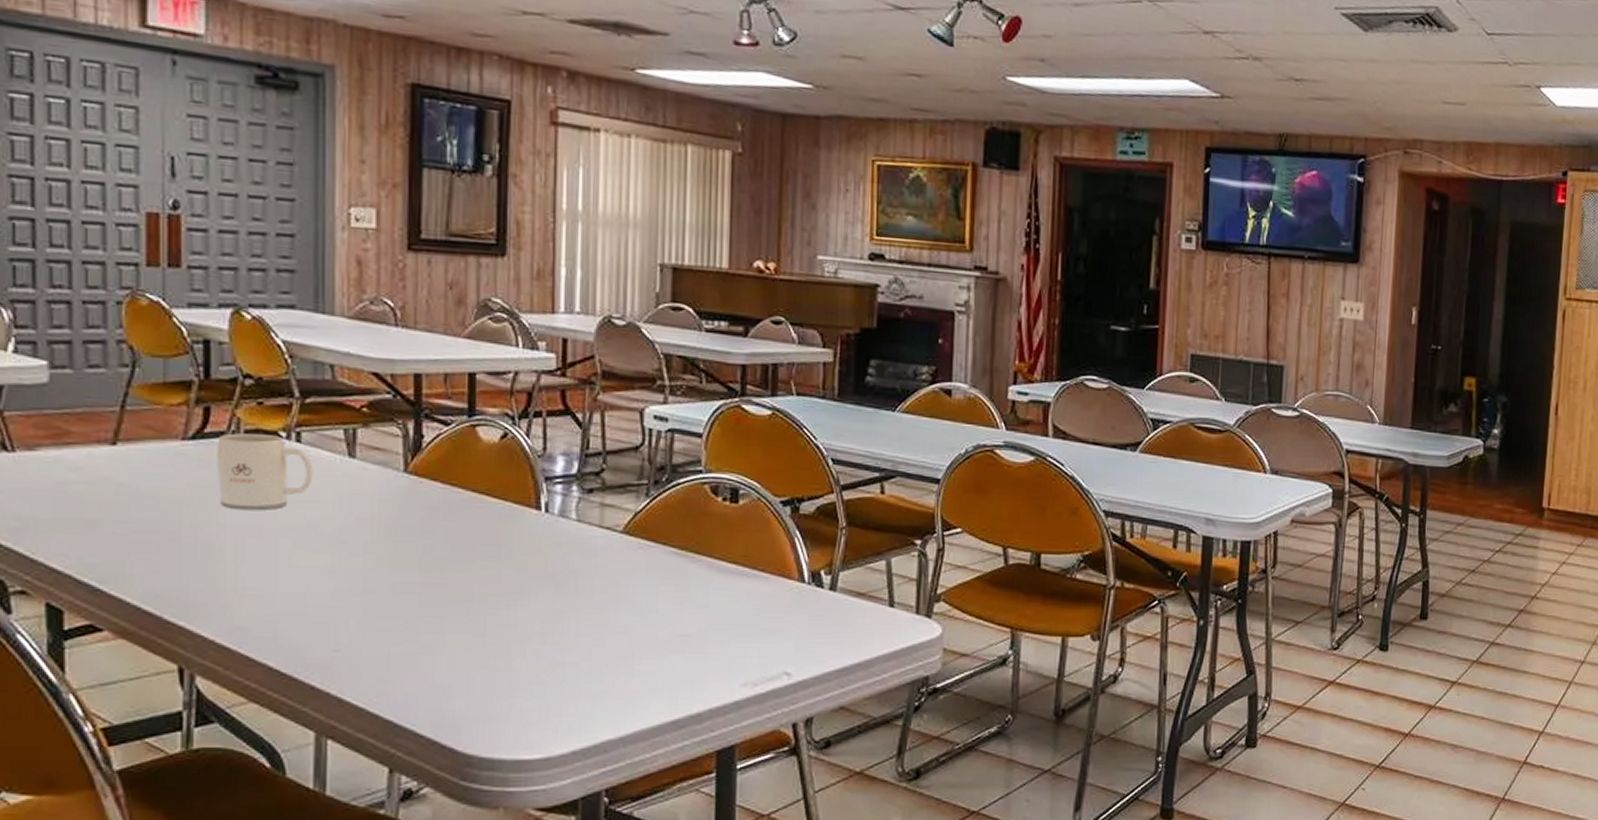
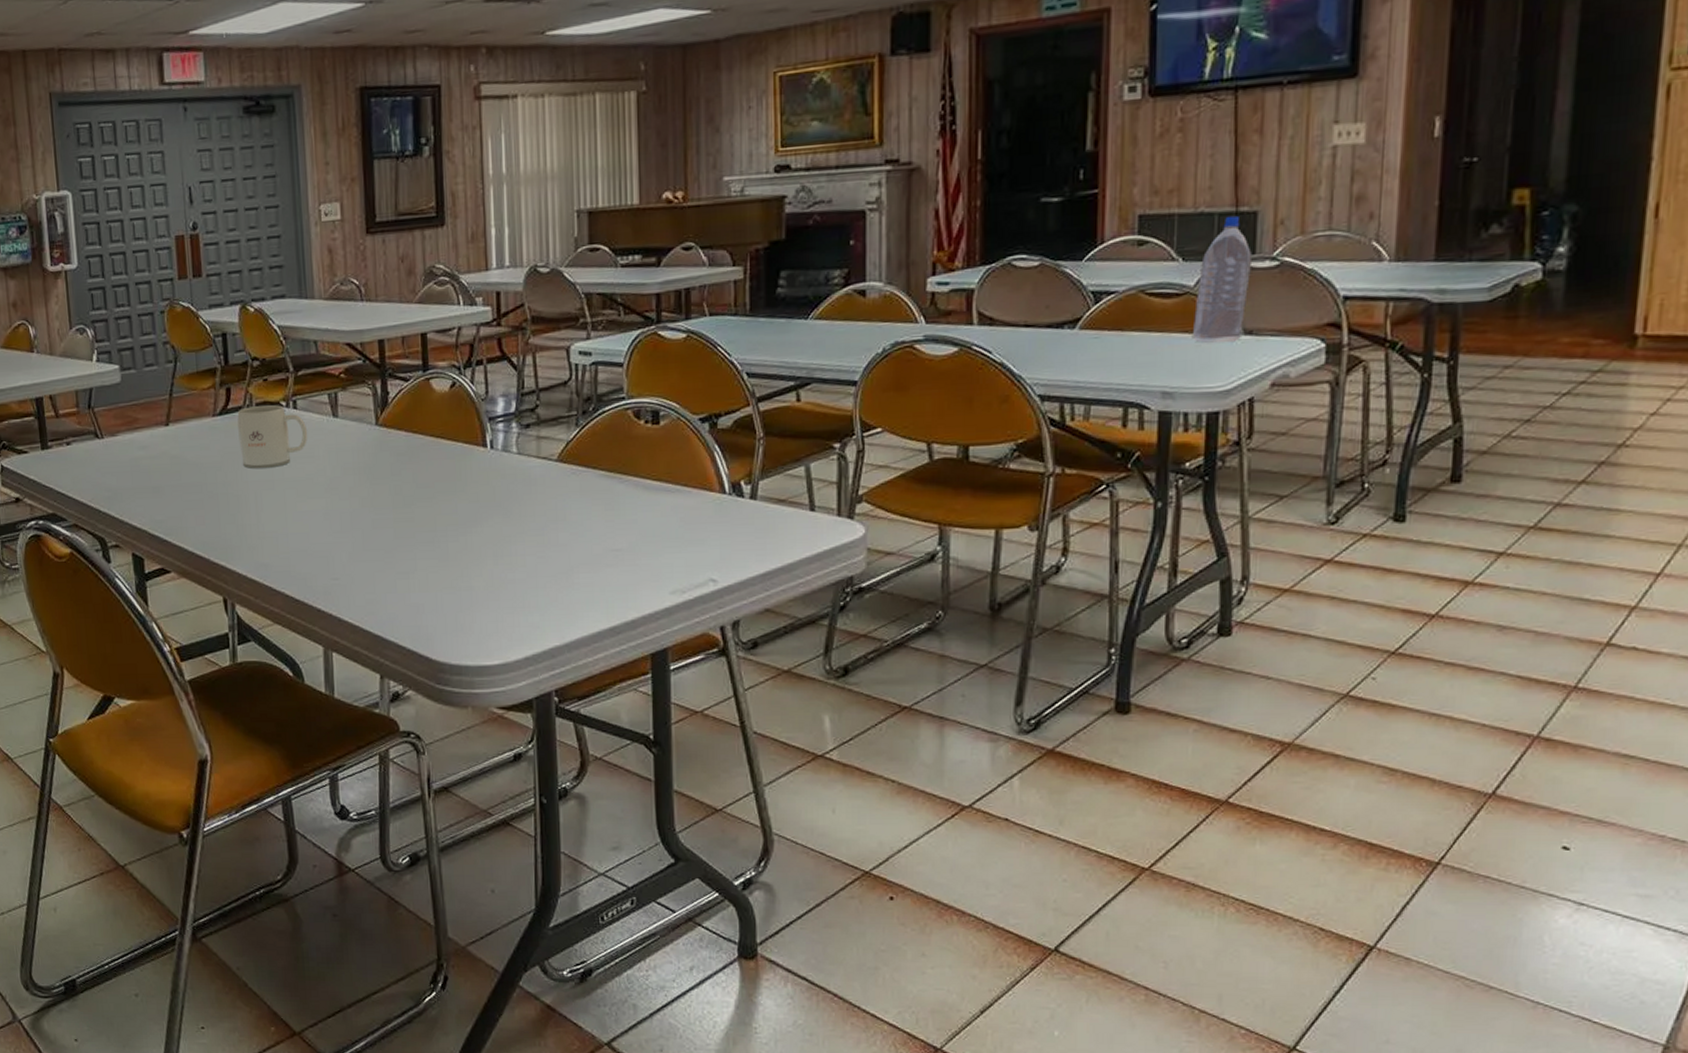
water bottle: none [1230,366,1278,480] -> present [1191,215,1252,344]

